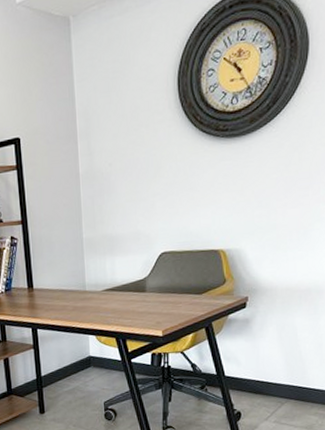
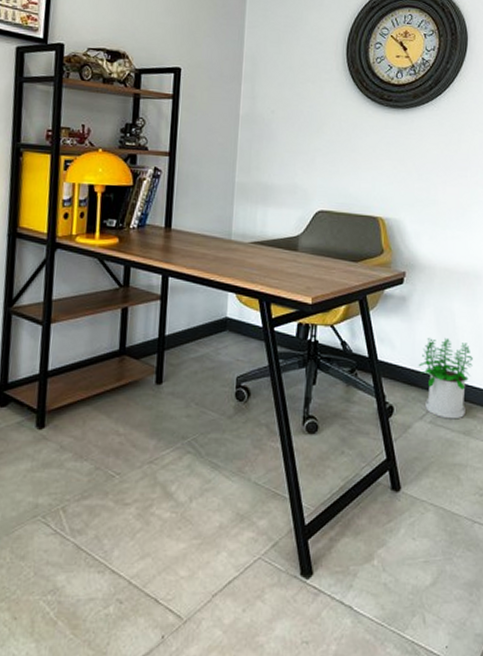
potted plant: none [262,350,314,418] -> present [418,337,473,419]

